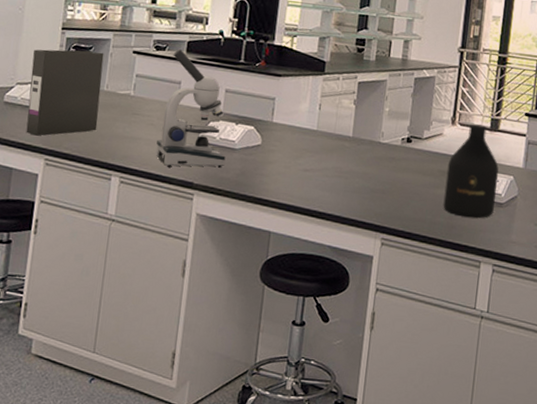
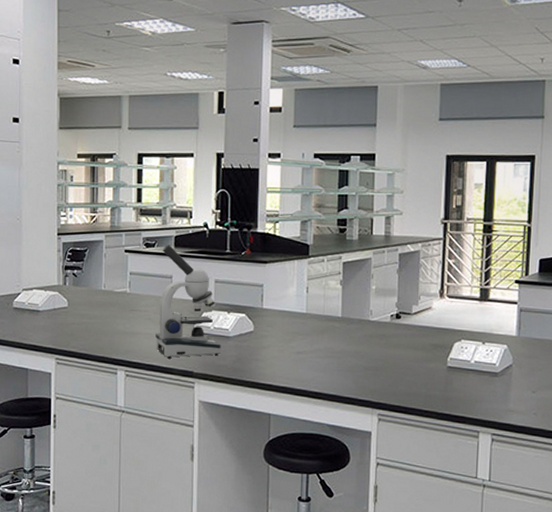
binder: present [26,49,104,136] -> none [34,253,100,337]
bottle: present [443,124,499,219] -> none [437,295,492,389]

